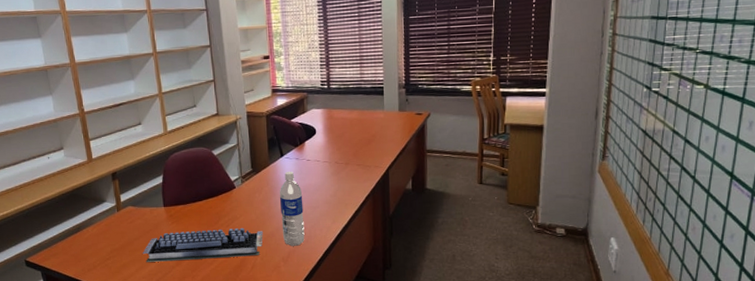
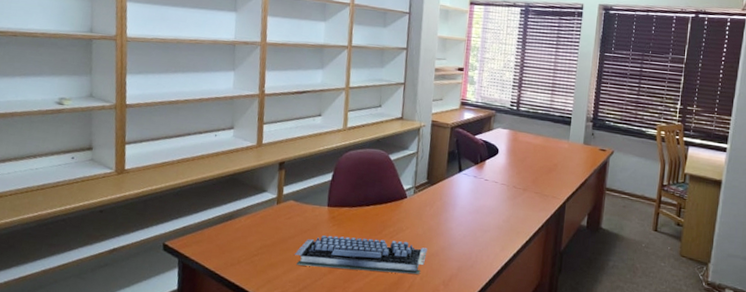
water bottle: present [279,171,305,246] -> none [447,188,475,270]

